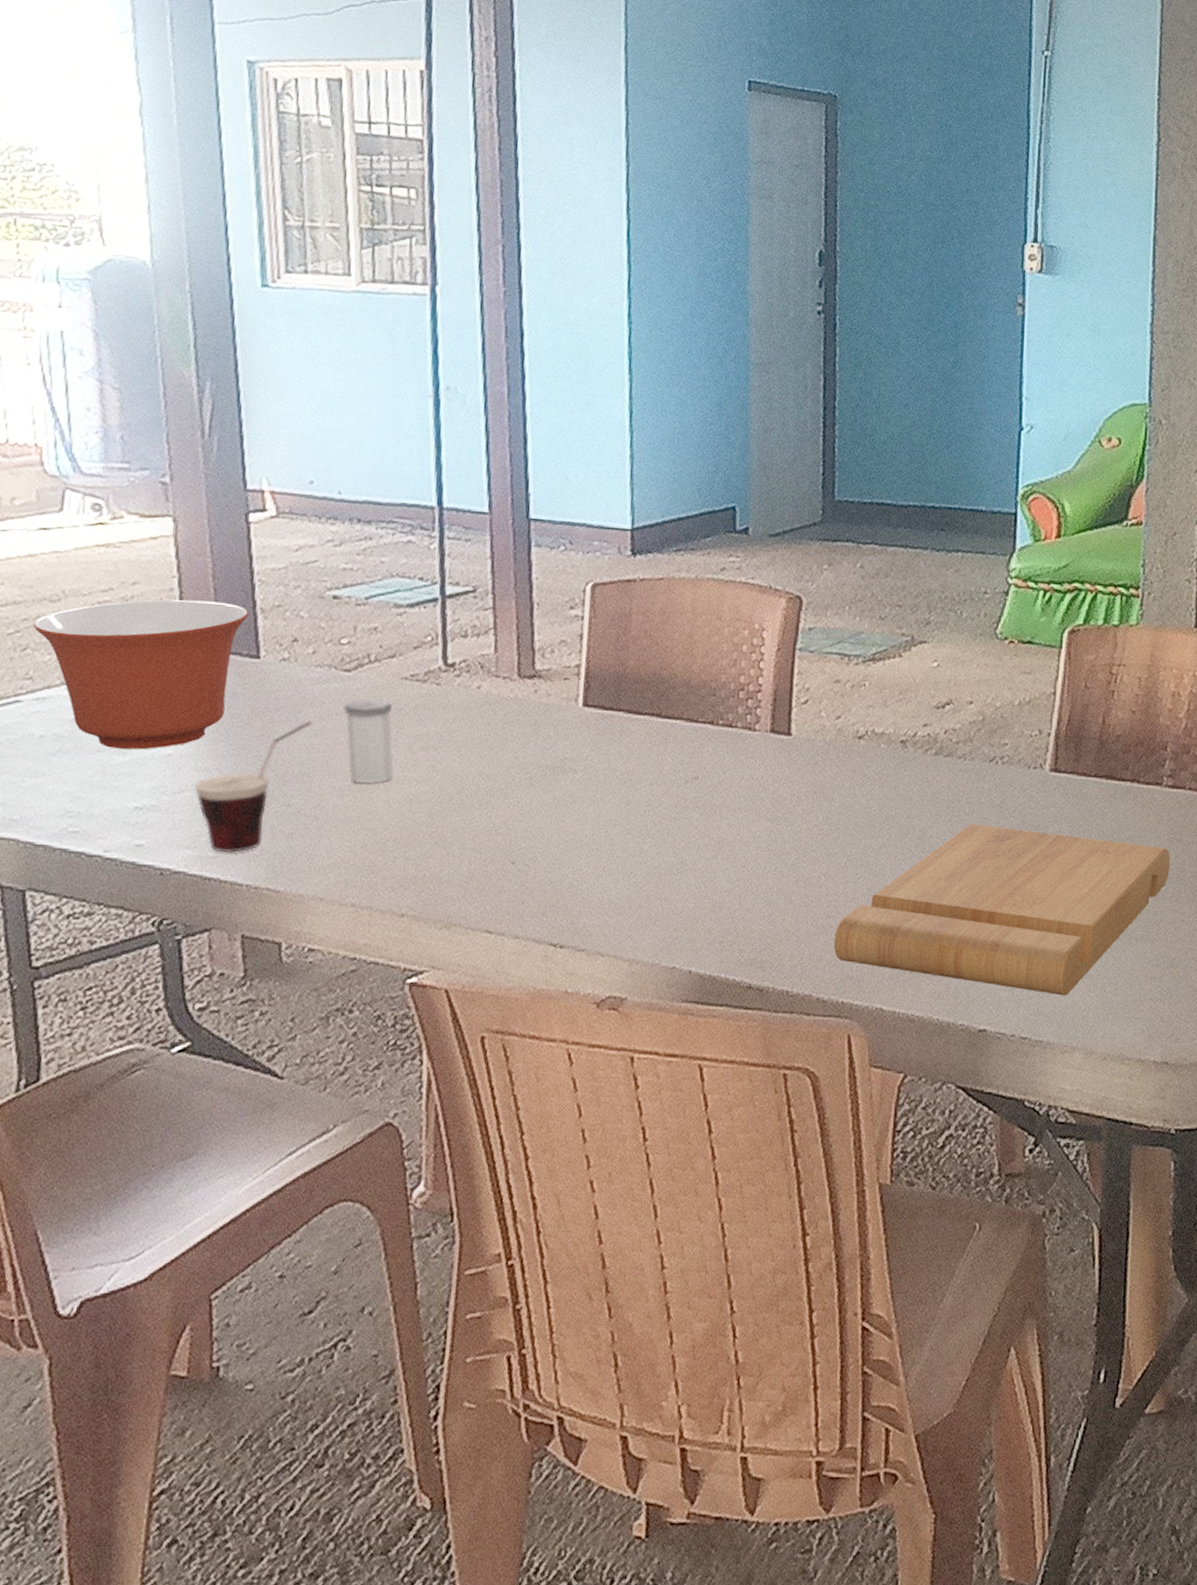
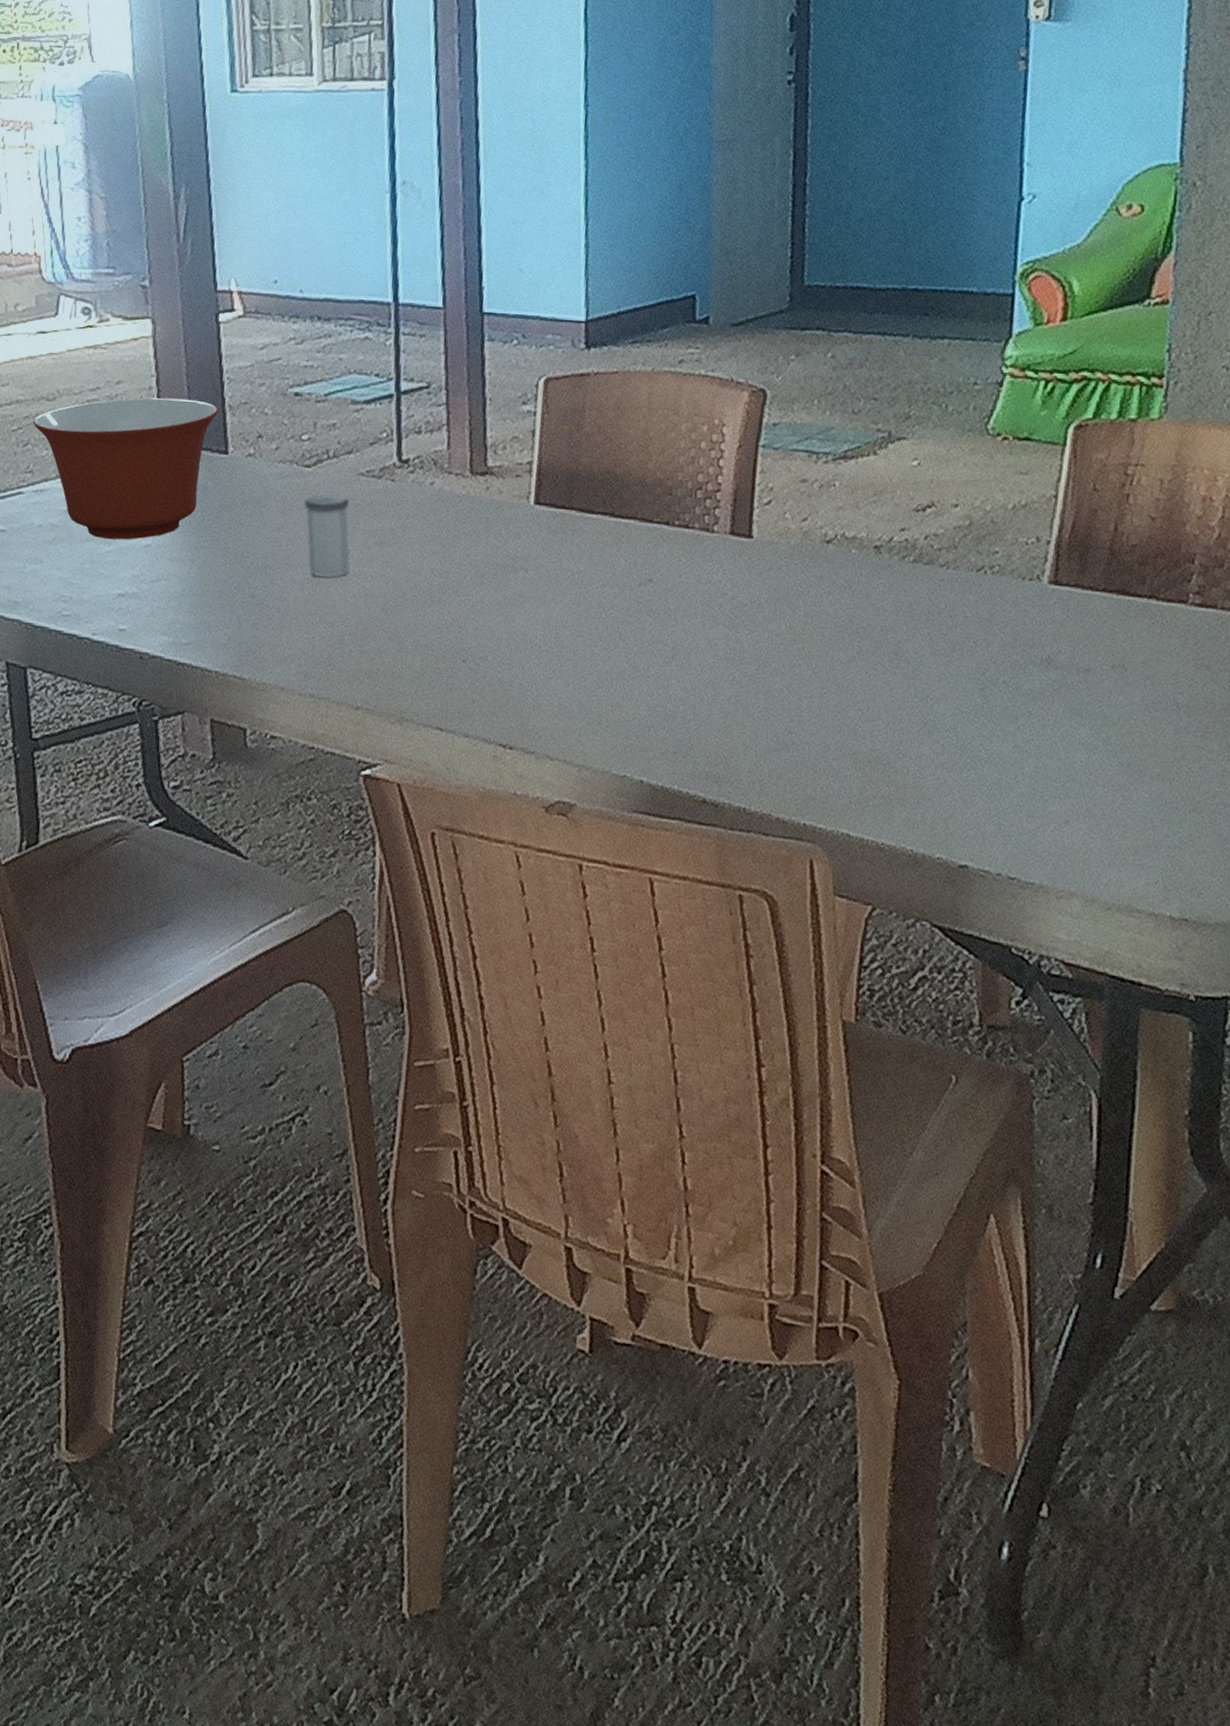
cup: present [195,721,312,853] -> none [170,515,275,640]
cutting board: present [833,823,1170,996] -> none [795,639,1196,835]

